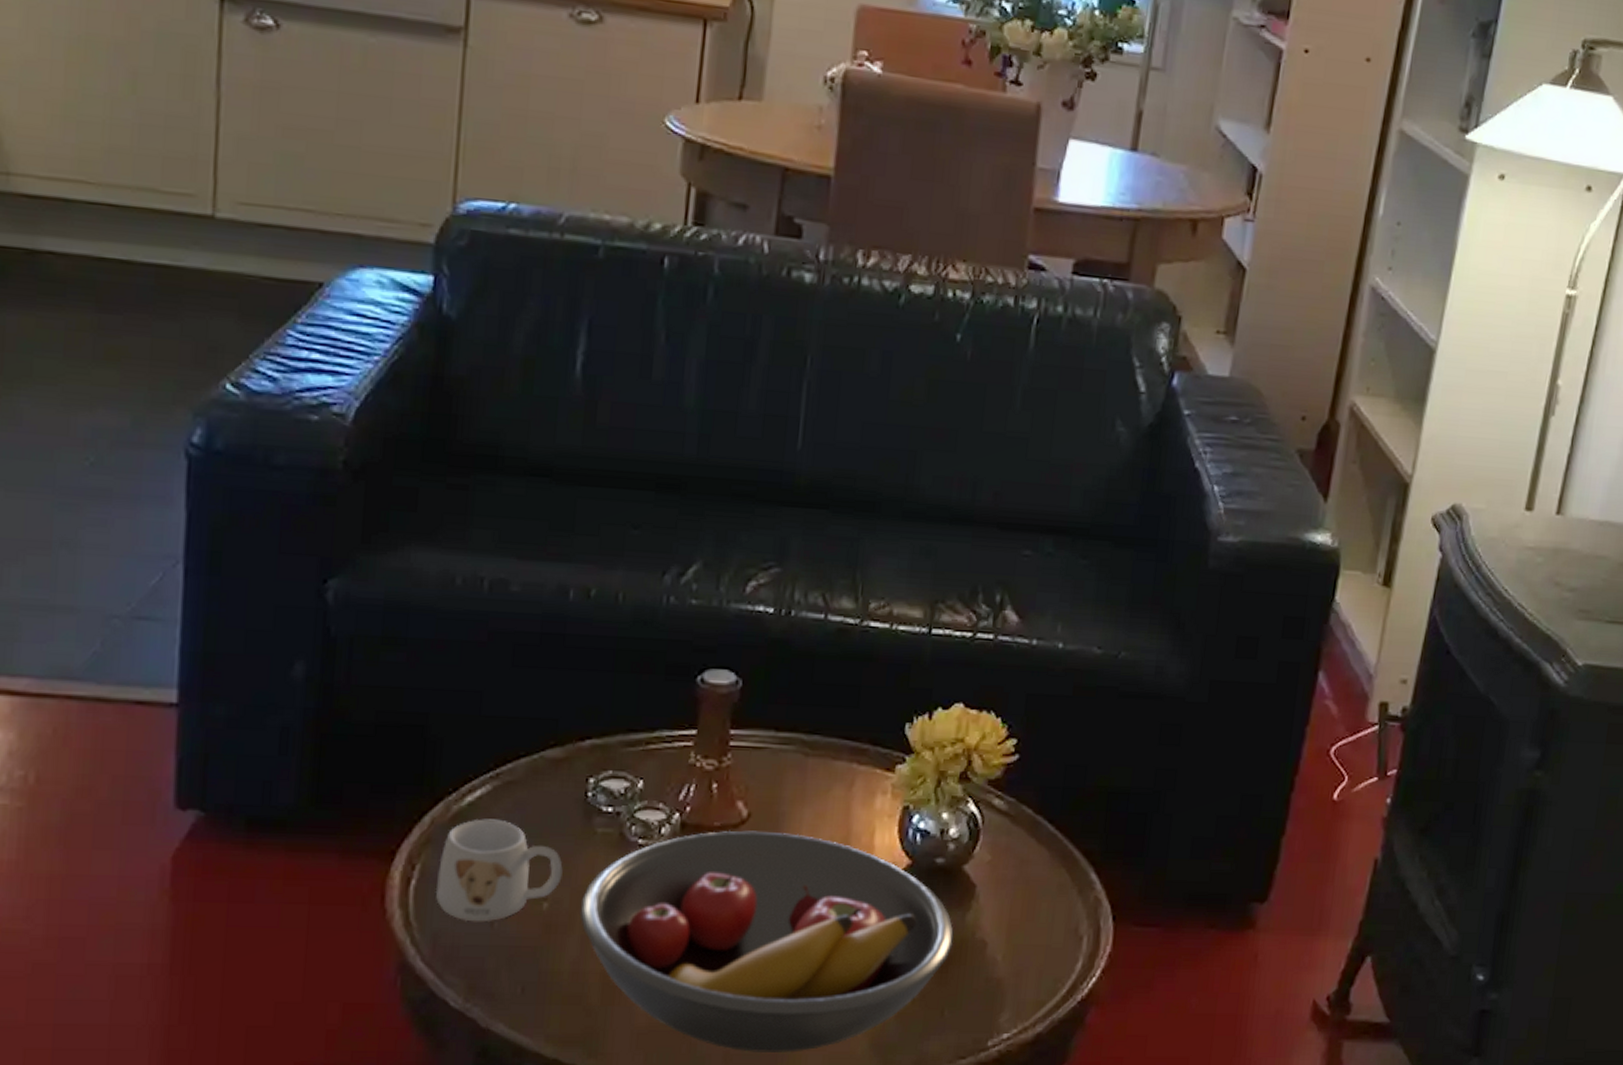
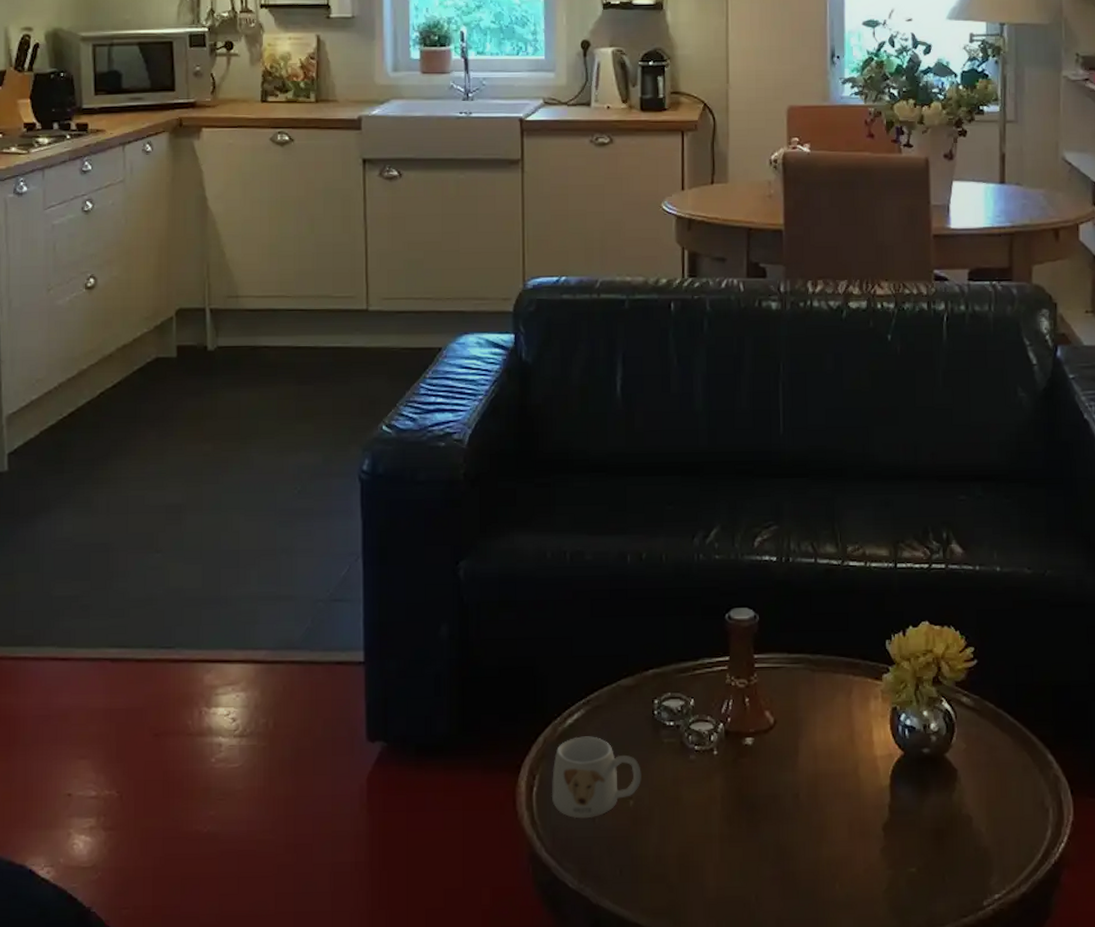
fruit bowl: present [579,830,954,1054] -> none [657,734,945,918]

